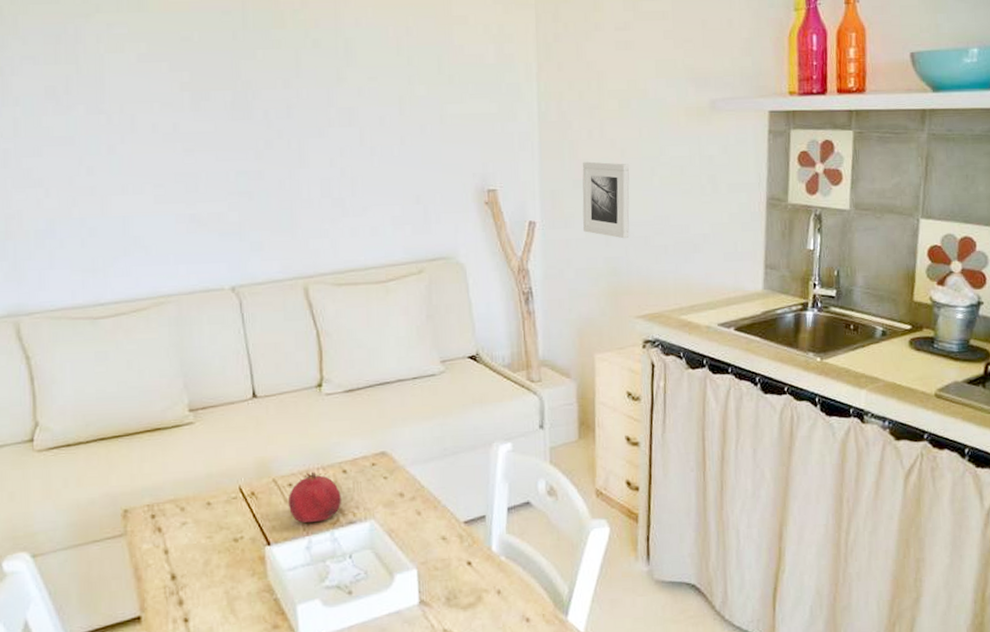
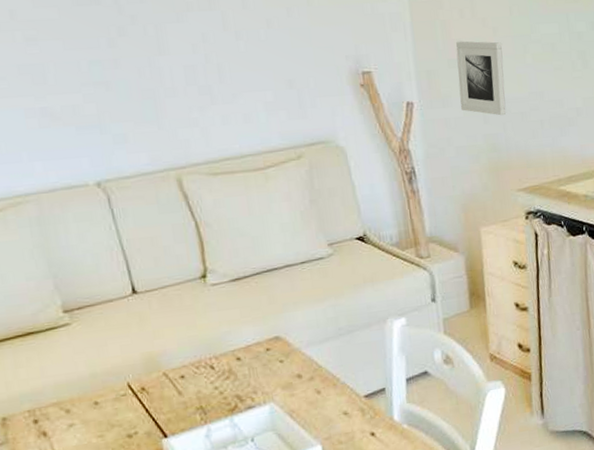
fruit: present [288,471,341,523] -> none [181,362,238,413]

